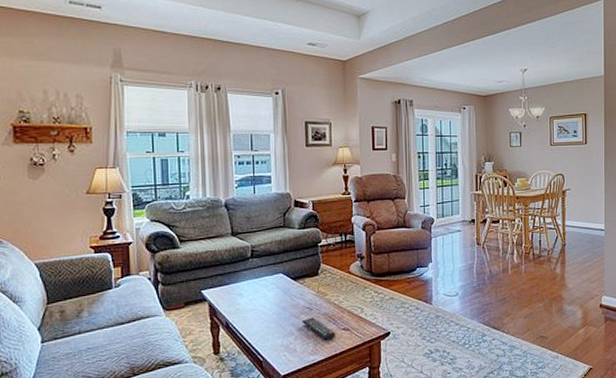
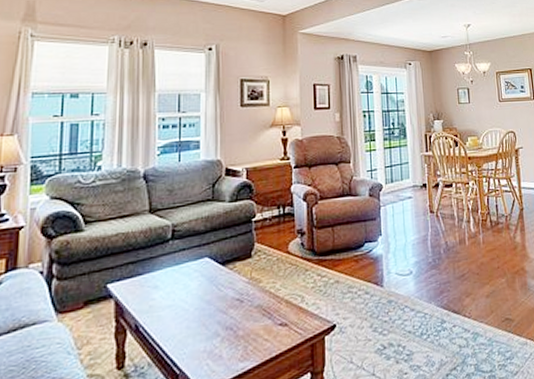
remote control: present [302,317,335,341] -> none [230,311,270,341]

